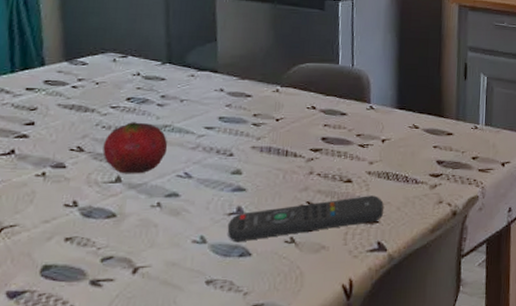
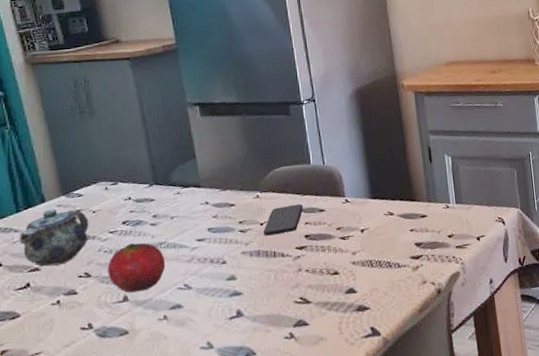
teapot: none [9,74,90,135] -> present [19,208,89,266]
remote control: present [227,195,384,243] -> none [230,283,372,344]
smartphone: none [277,104,325,133] -> present [263,203,303,236]

